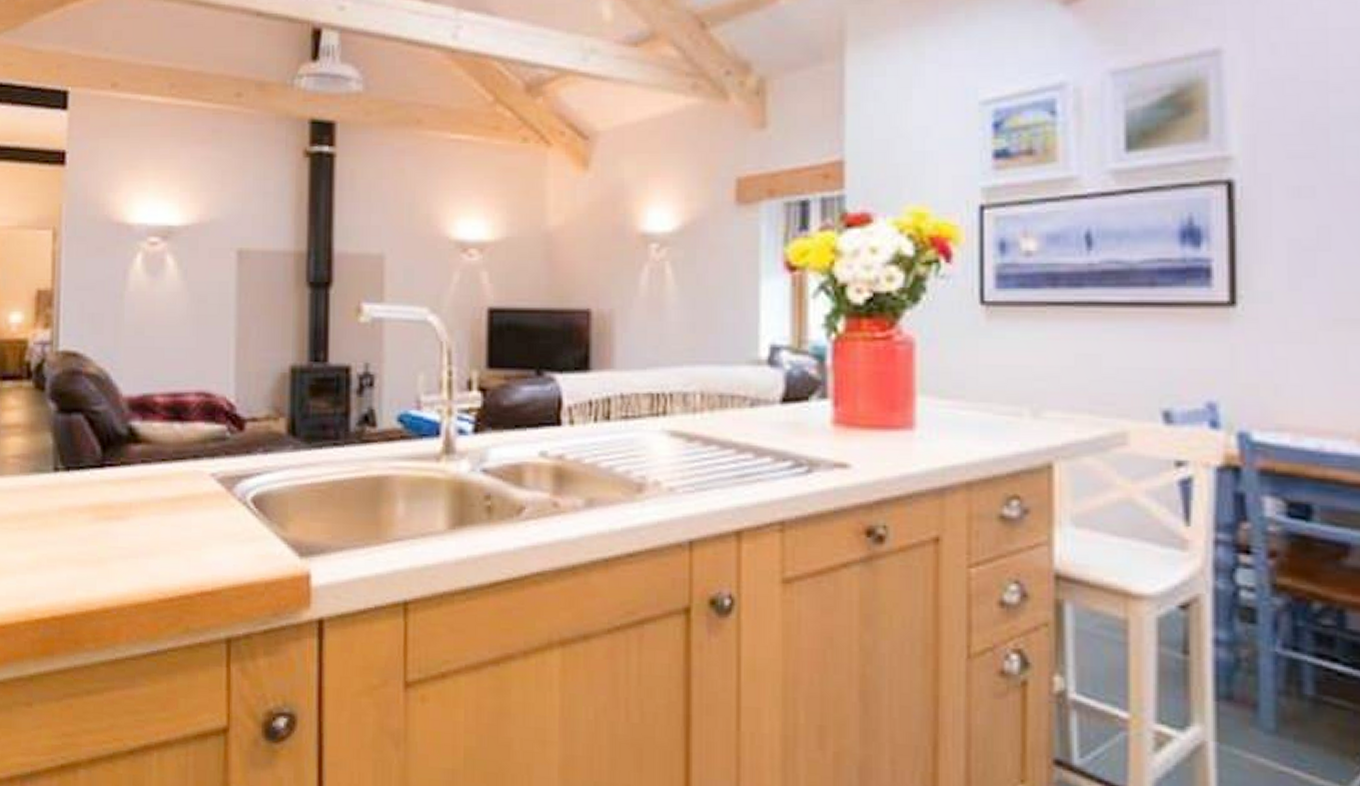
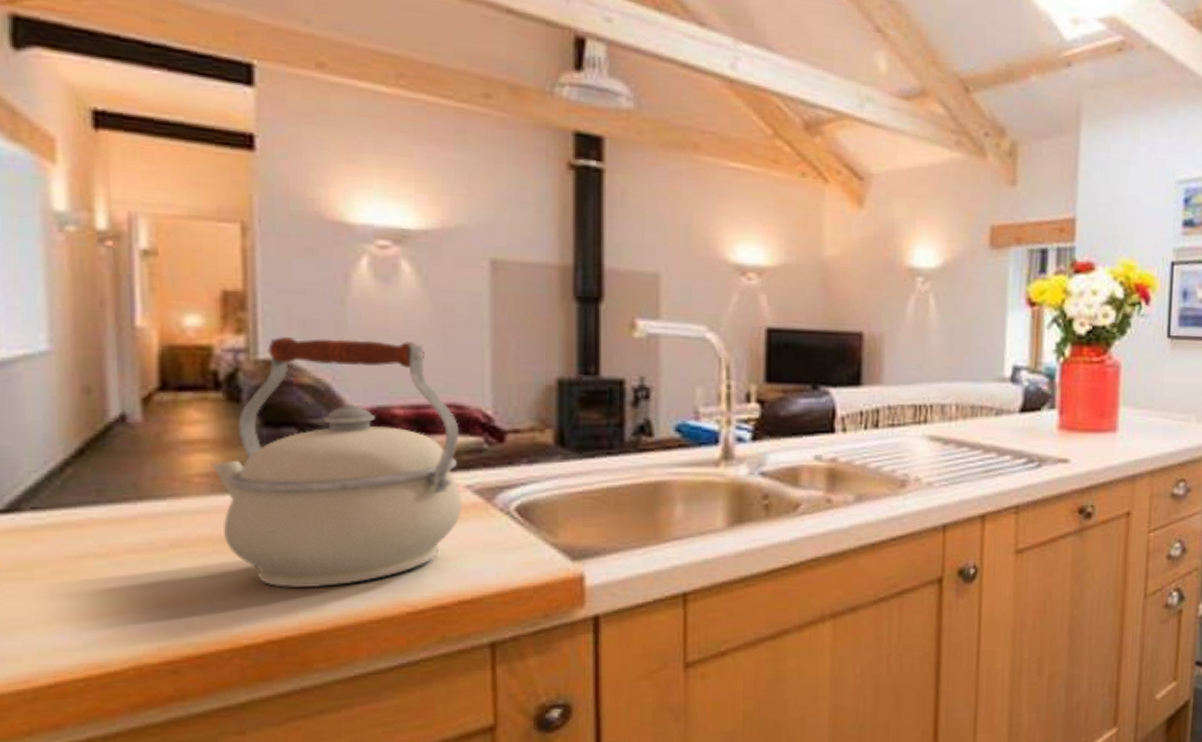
kettle: none [21,330,208,569] -> present [211,337,464,589]

